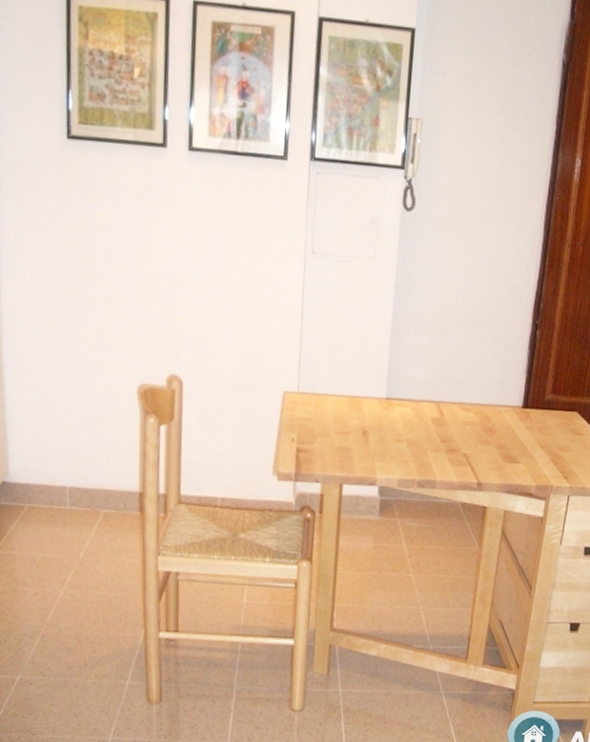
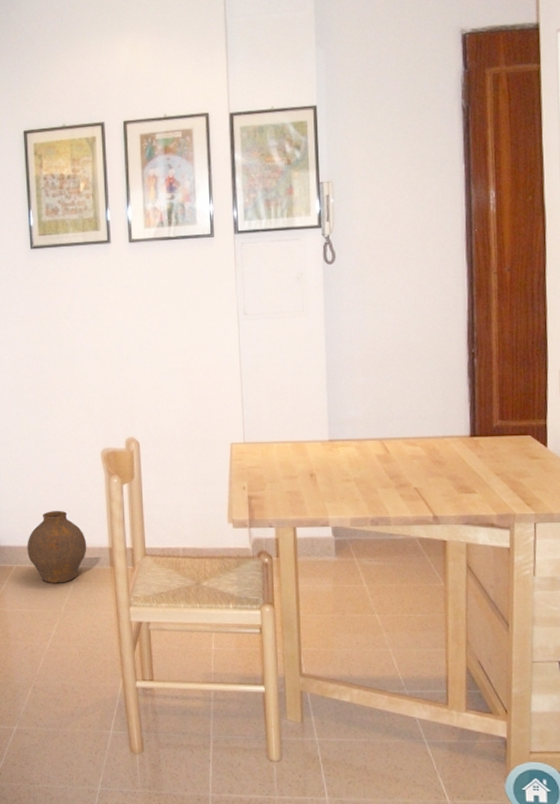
vase: none [43,447,114,527] -> present [27,510,87,583]

